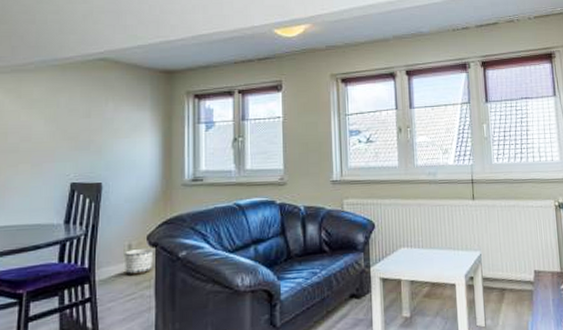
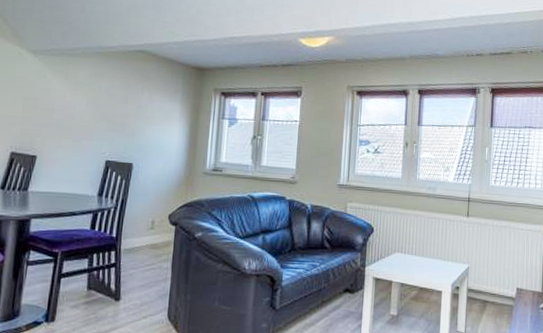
planter: present [125,247,154,275] -> none [147,225,174,249]

